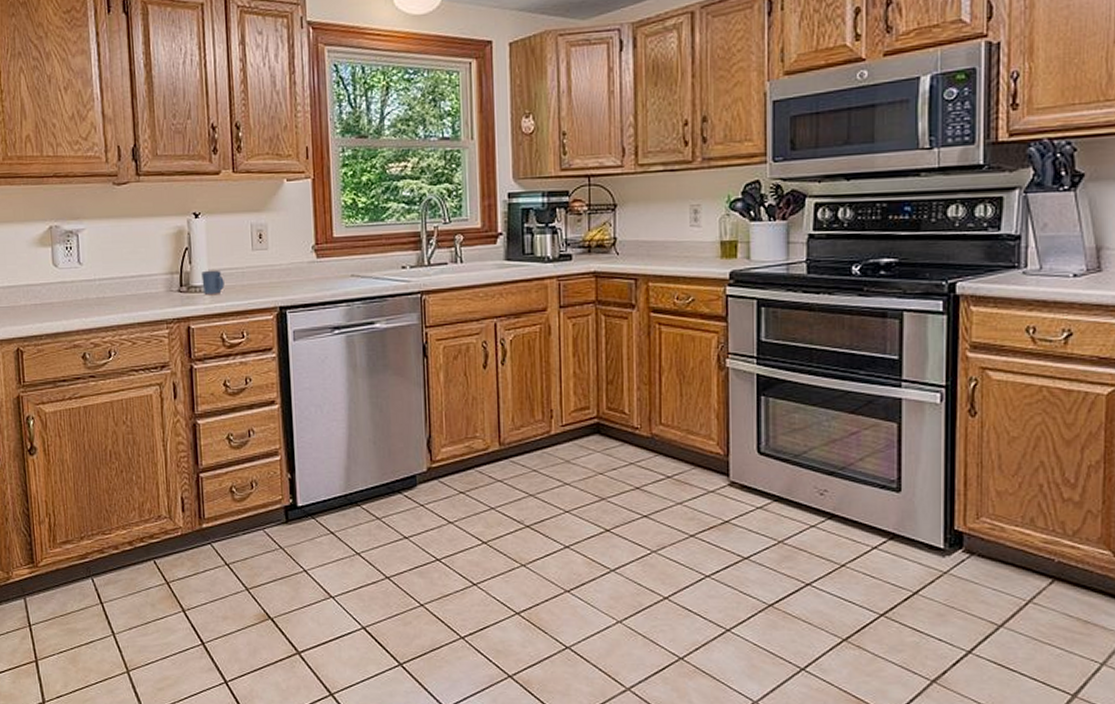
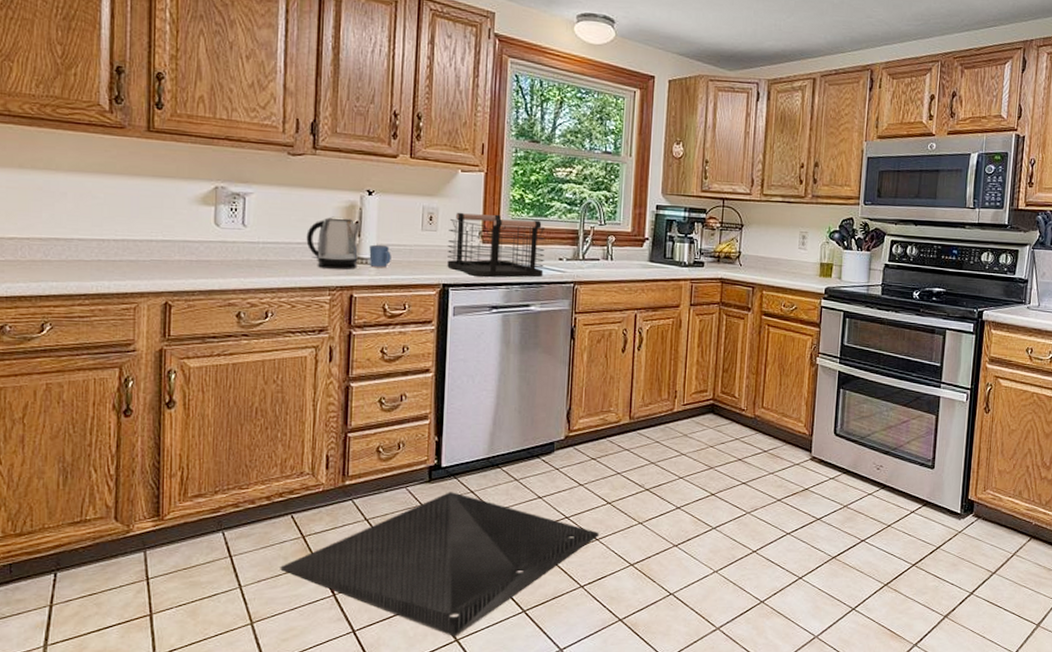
kettle: none [139,244,192,302] -> present [306,216,359,271]
door mat: none [148,533,476,692] -> present [280,492,599,638]
dish rack: none [279,224,386,296] -> present [447,212,546,278]

